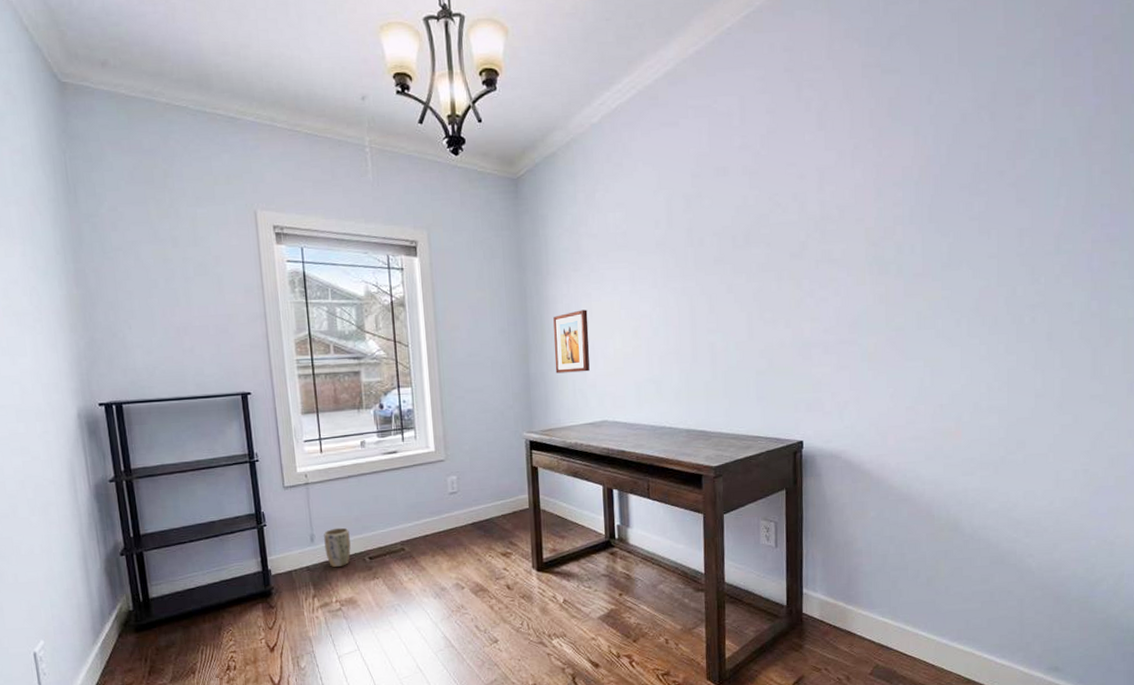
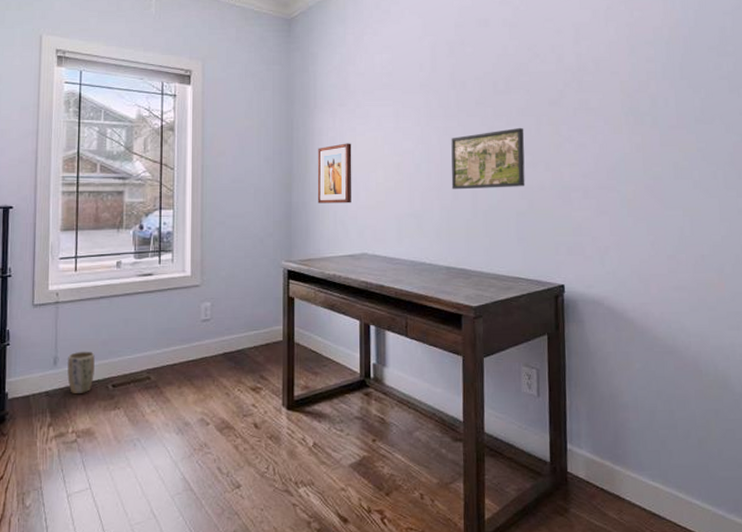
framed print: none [689,283,765,352] -> present [451,127,525,190]

